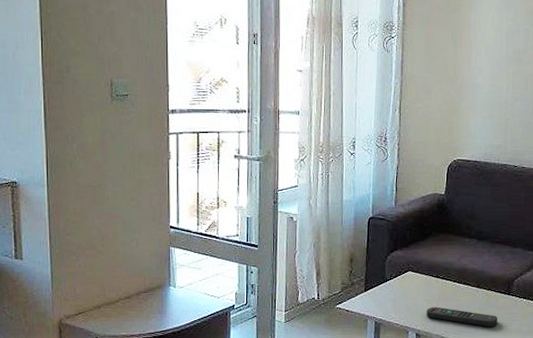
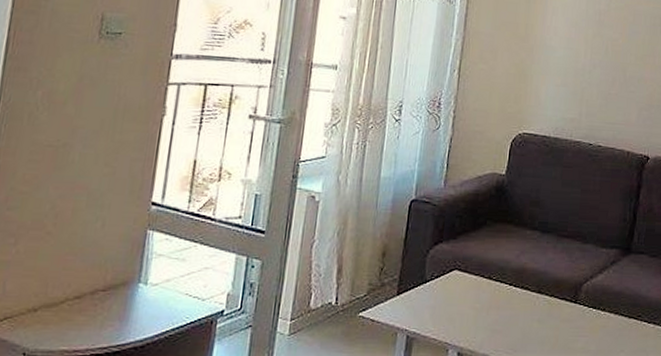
remote control: present [426,307,497,327] -> none [473,317,560,345]

